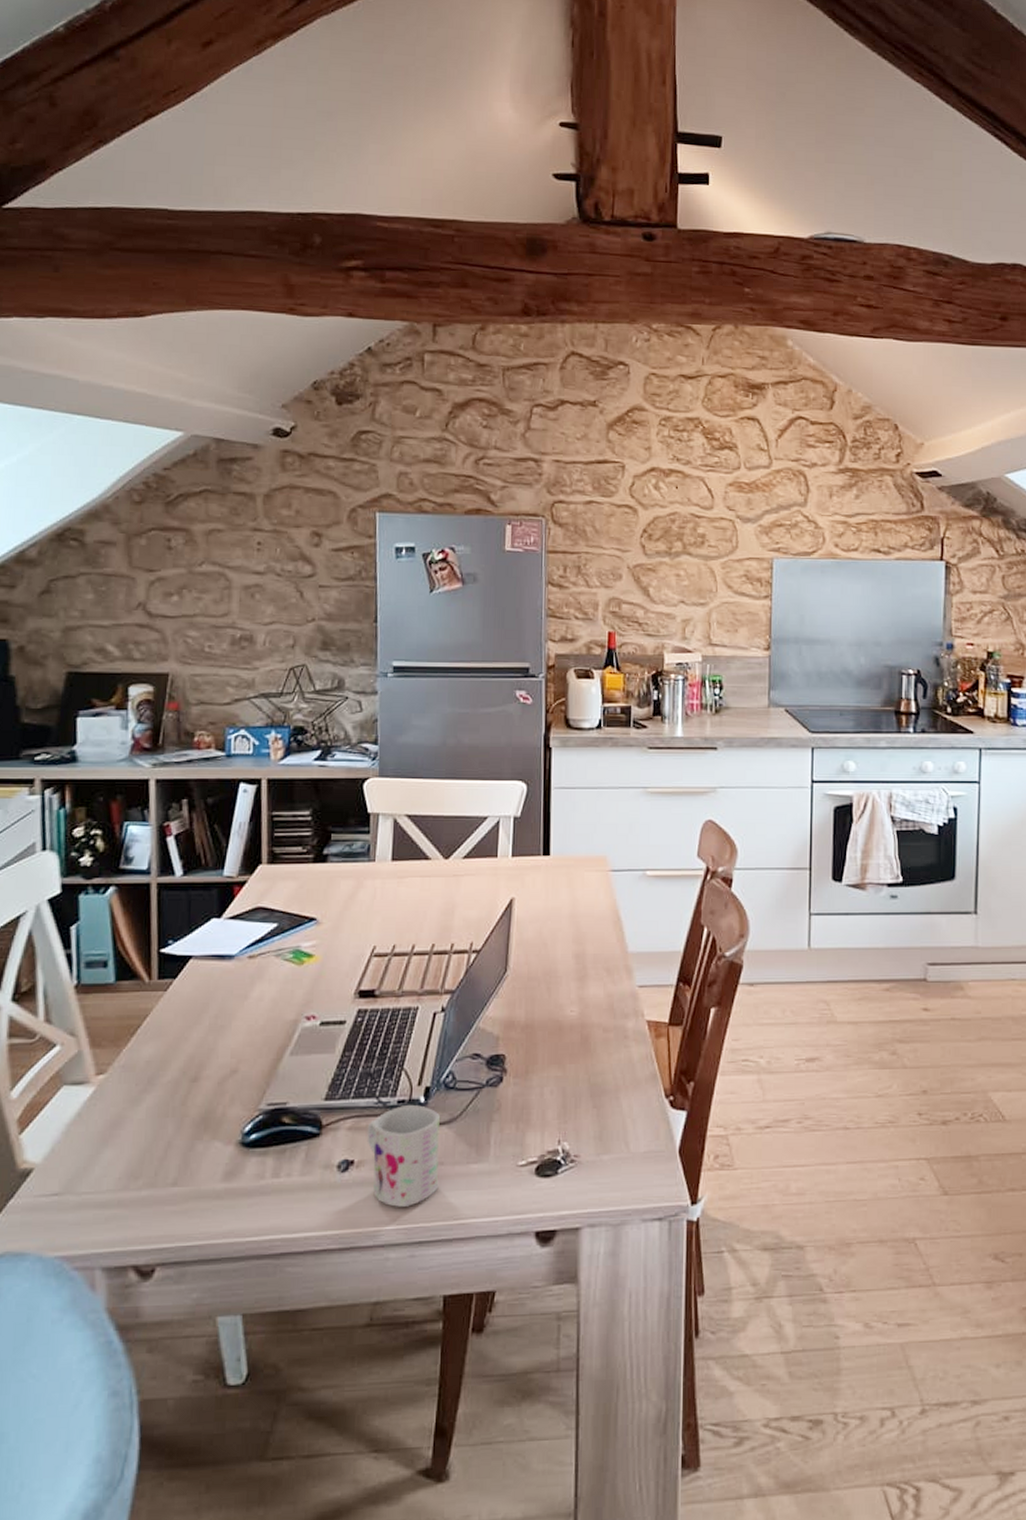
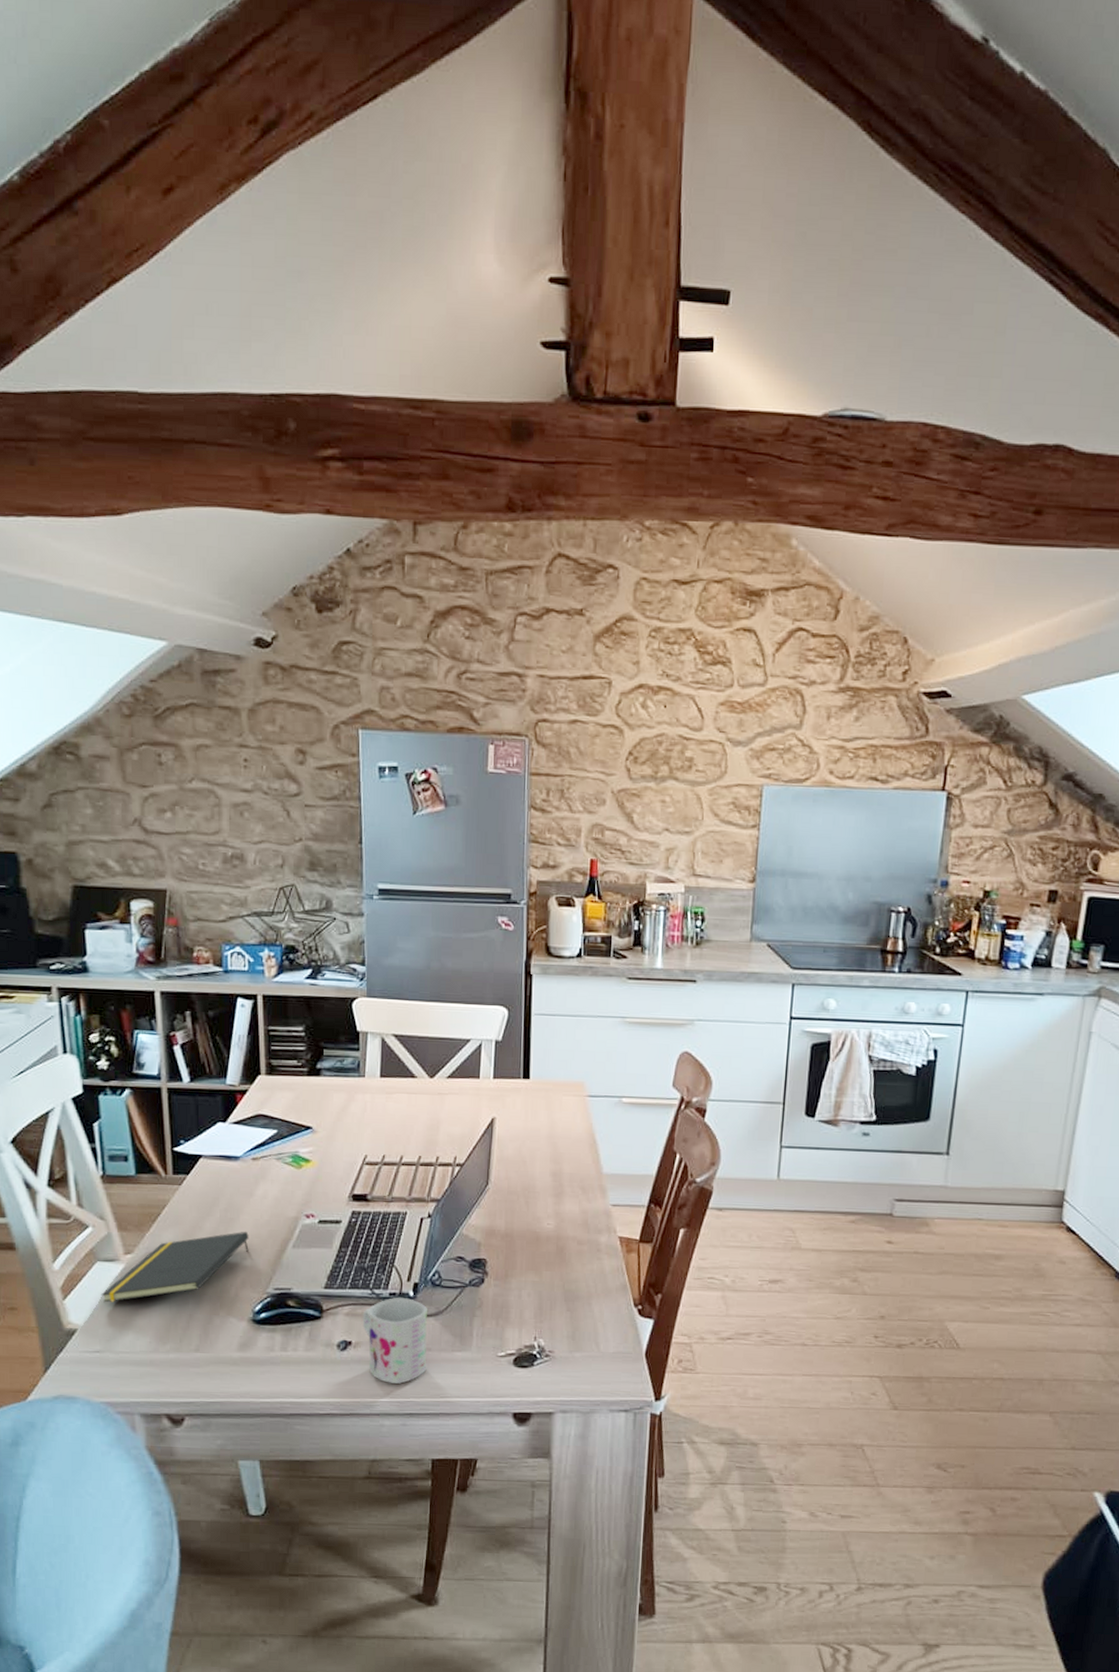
notepad: none [65,1039,241,1135] -> present [101,1231,249,1303]

